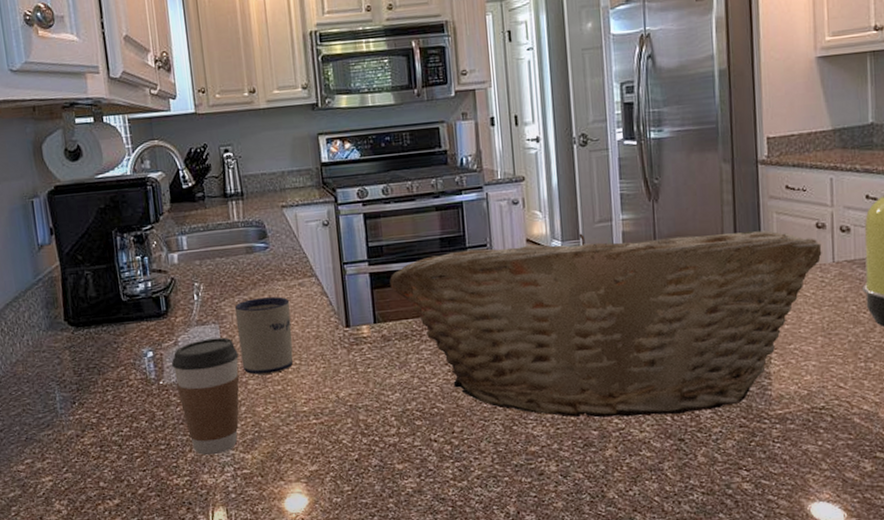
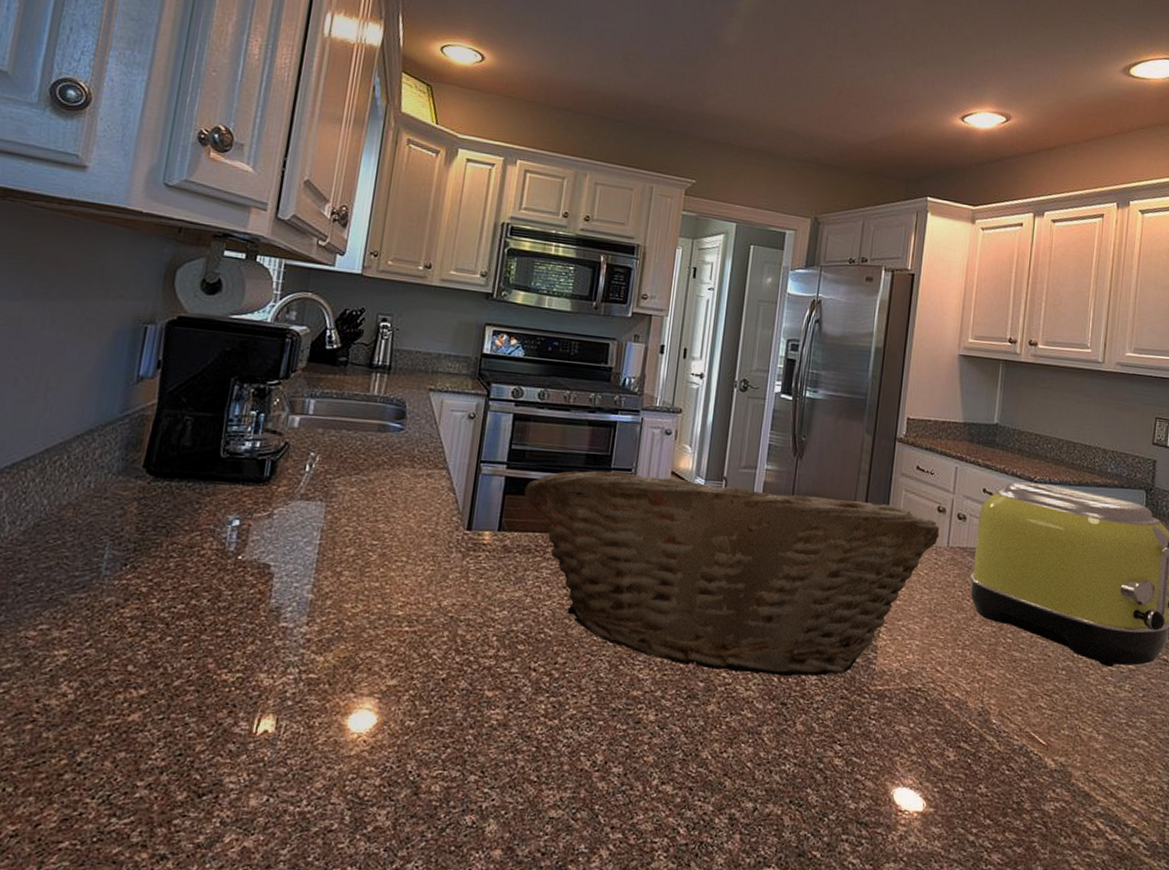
coffee cup: present [172,337,240,456] -> none [255,516,340,652]
mug: present [234,296,293,375] -> none [340,481,413,568]

